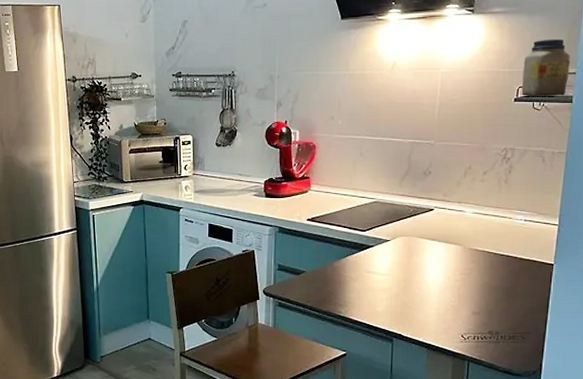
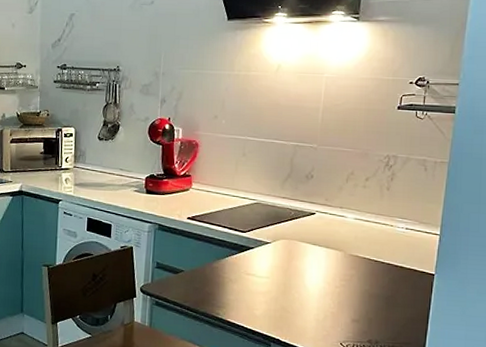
jar: present [521,38,570,97] -> none [404,49,453,107]

